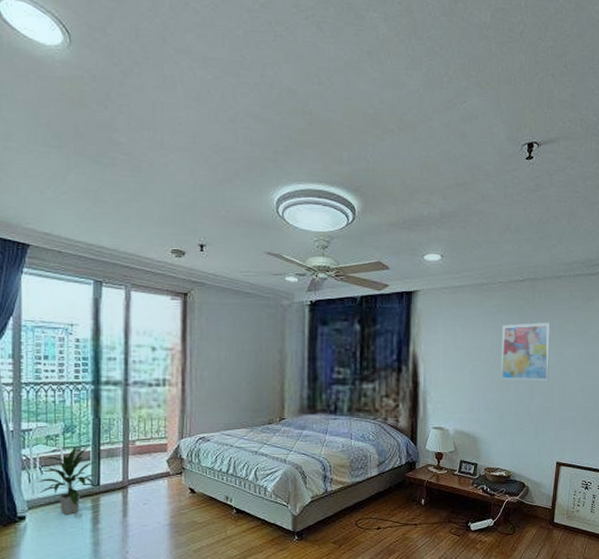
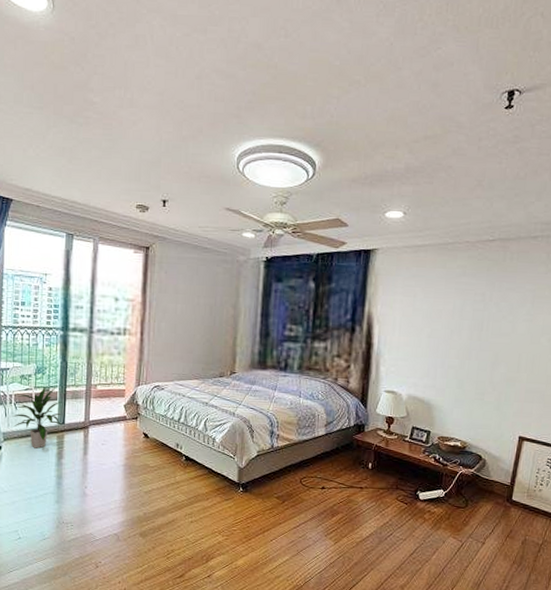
wall art: present [501,323,550,381] -> none [462,286,522,349]

